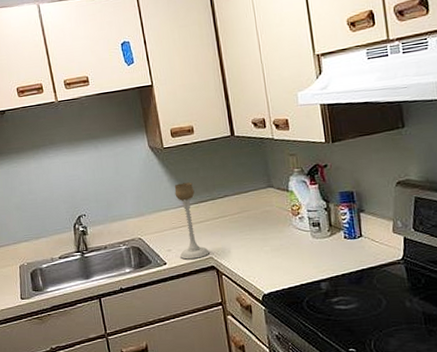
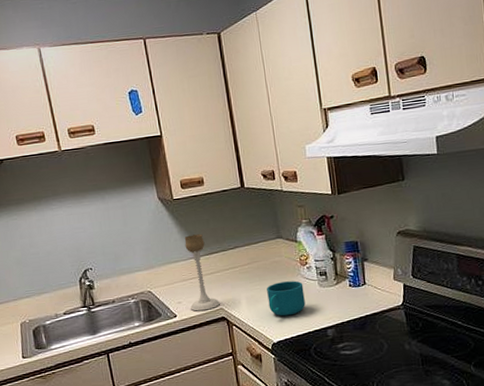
cup: none [257,231,298,267] -> present [267,280,306,317]

